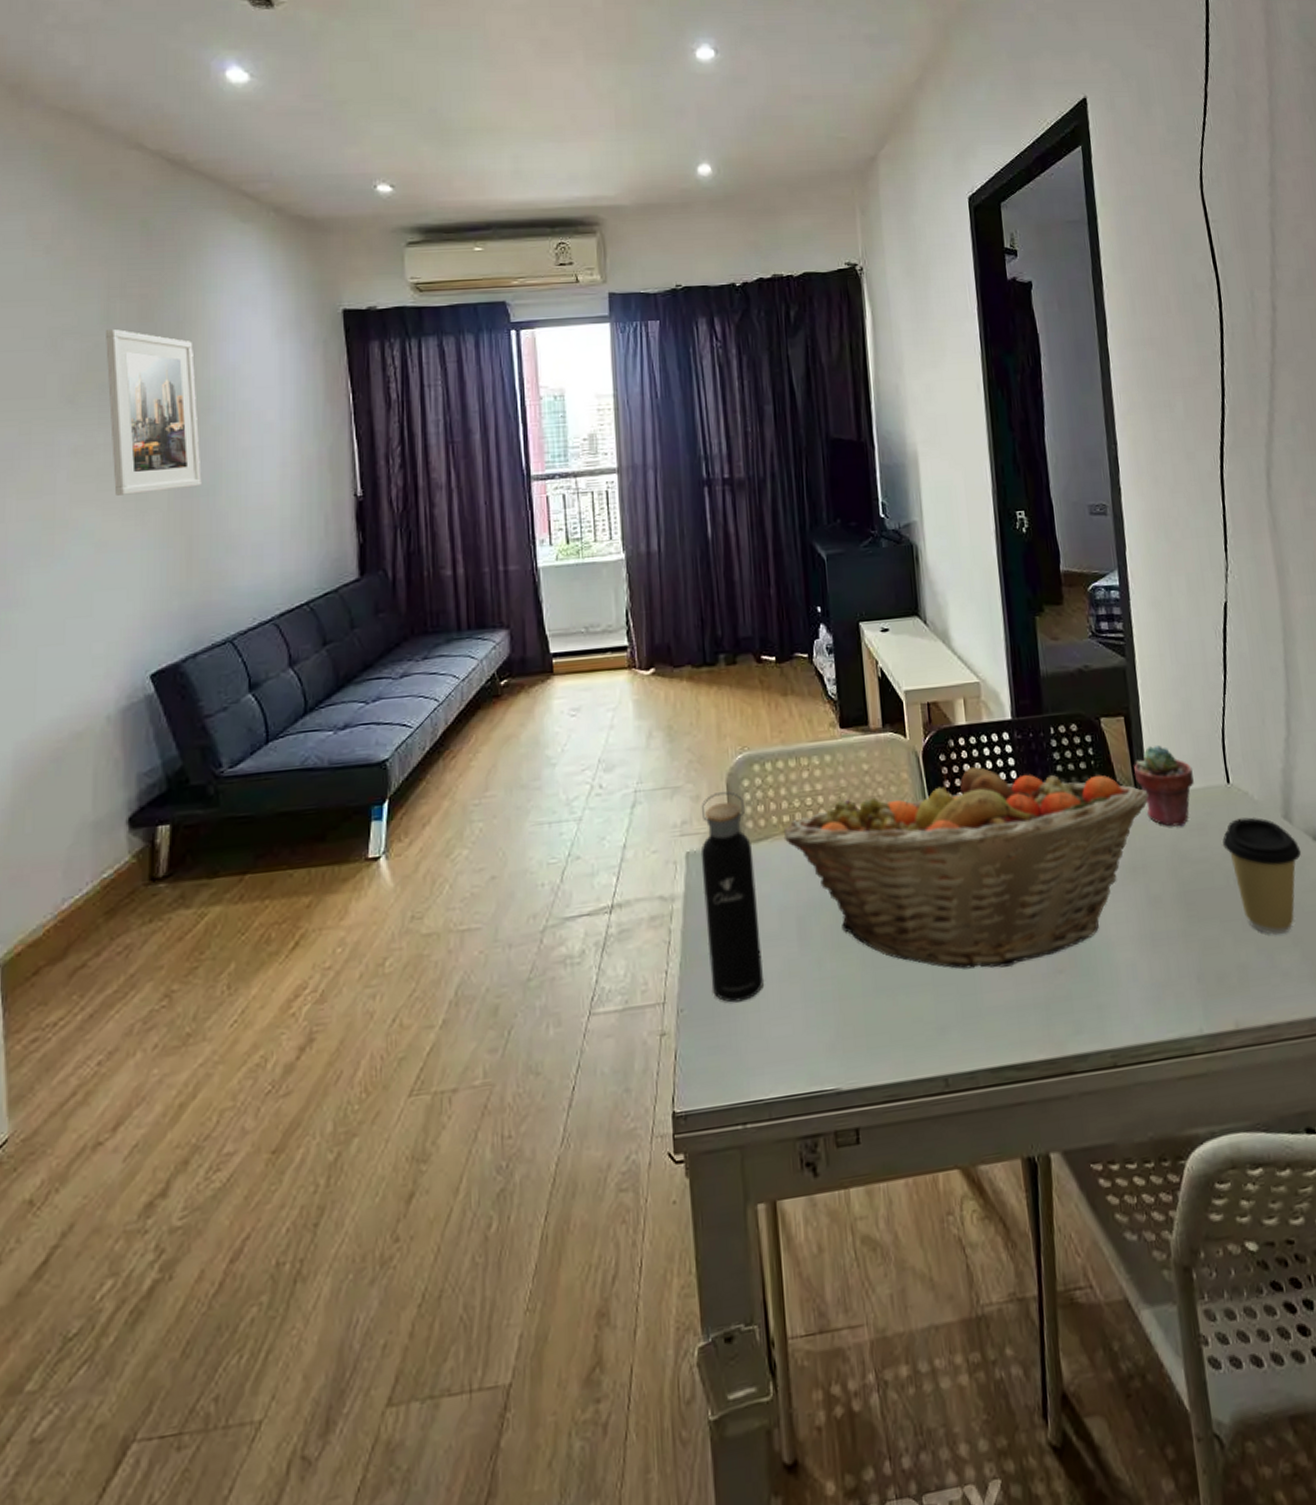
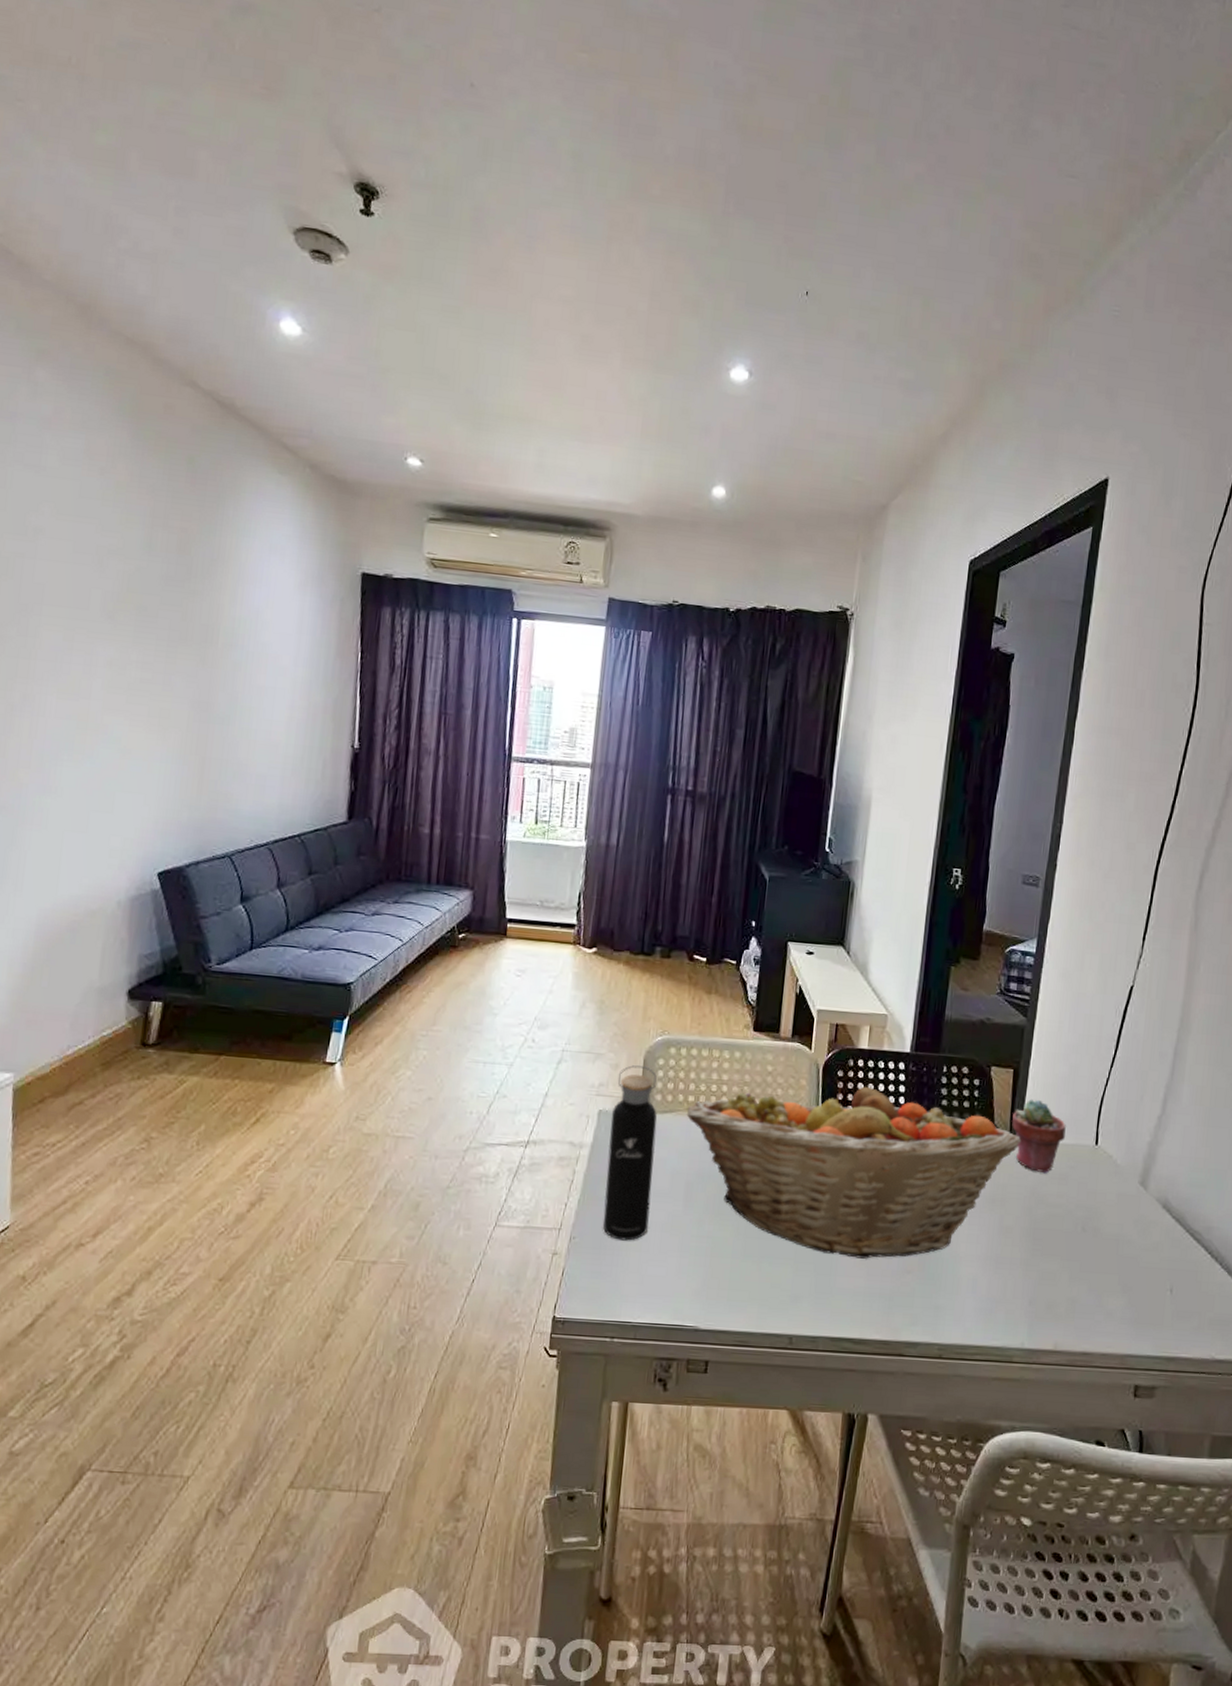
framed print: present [106,328,202,496] -> none [142,555,223,715]
coffee cup: present [1222,817,1302,935] -> none [1079,1176,1149,1281]

